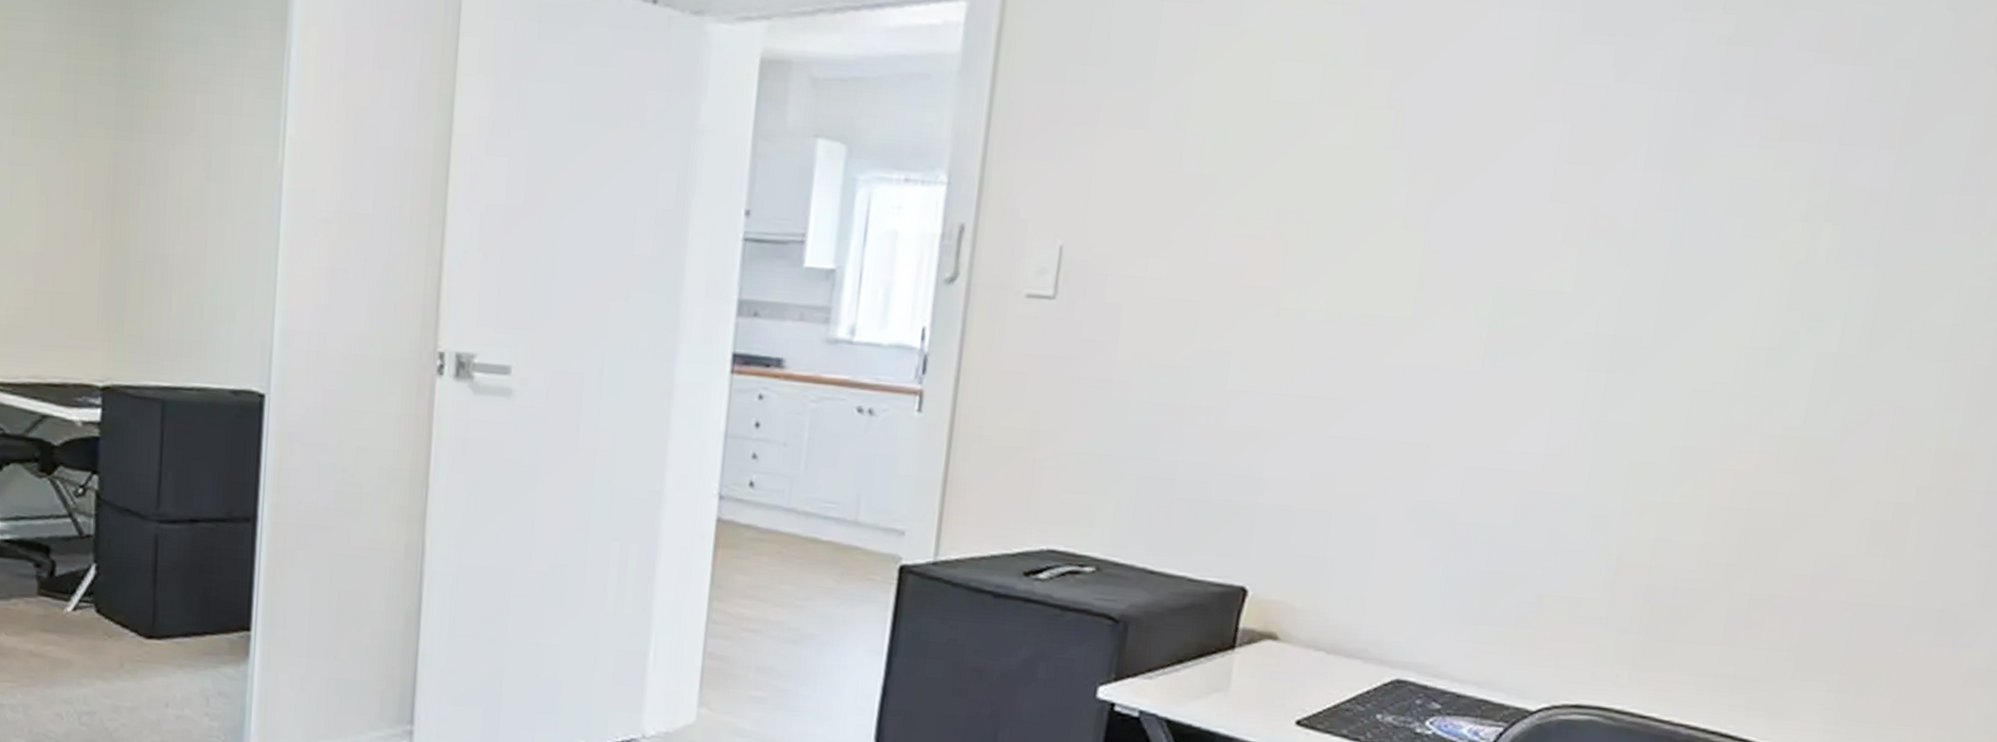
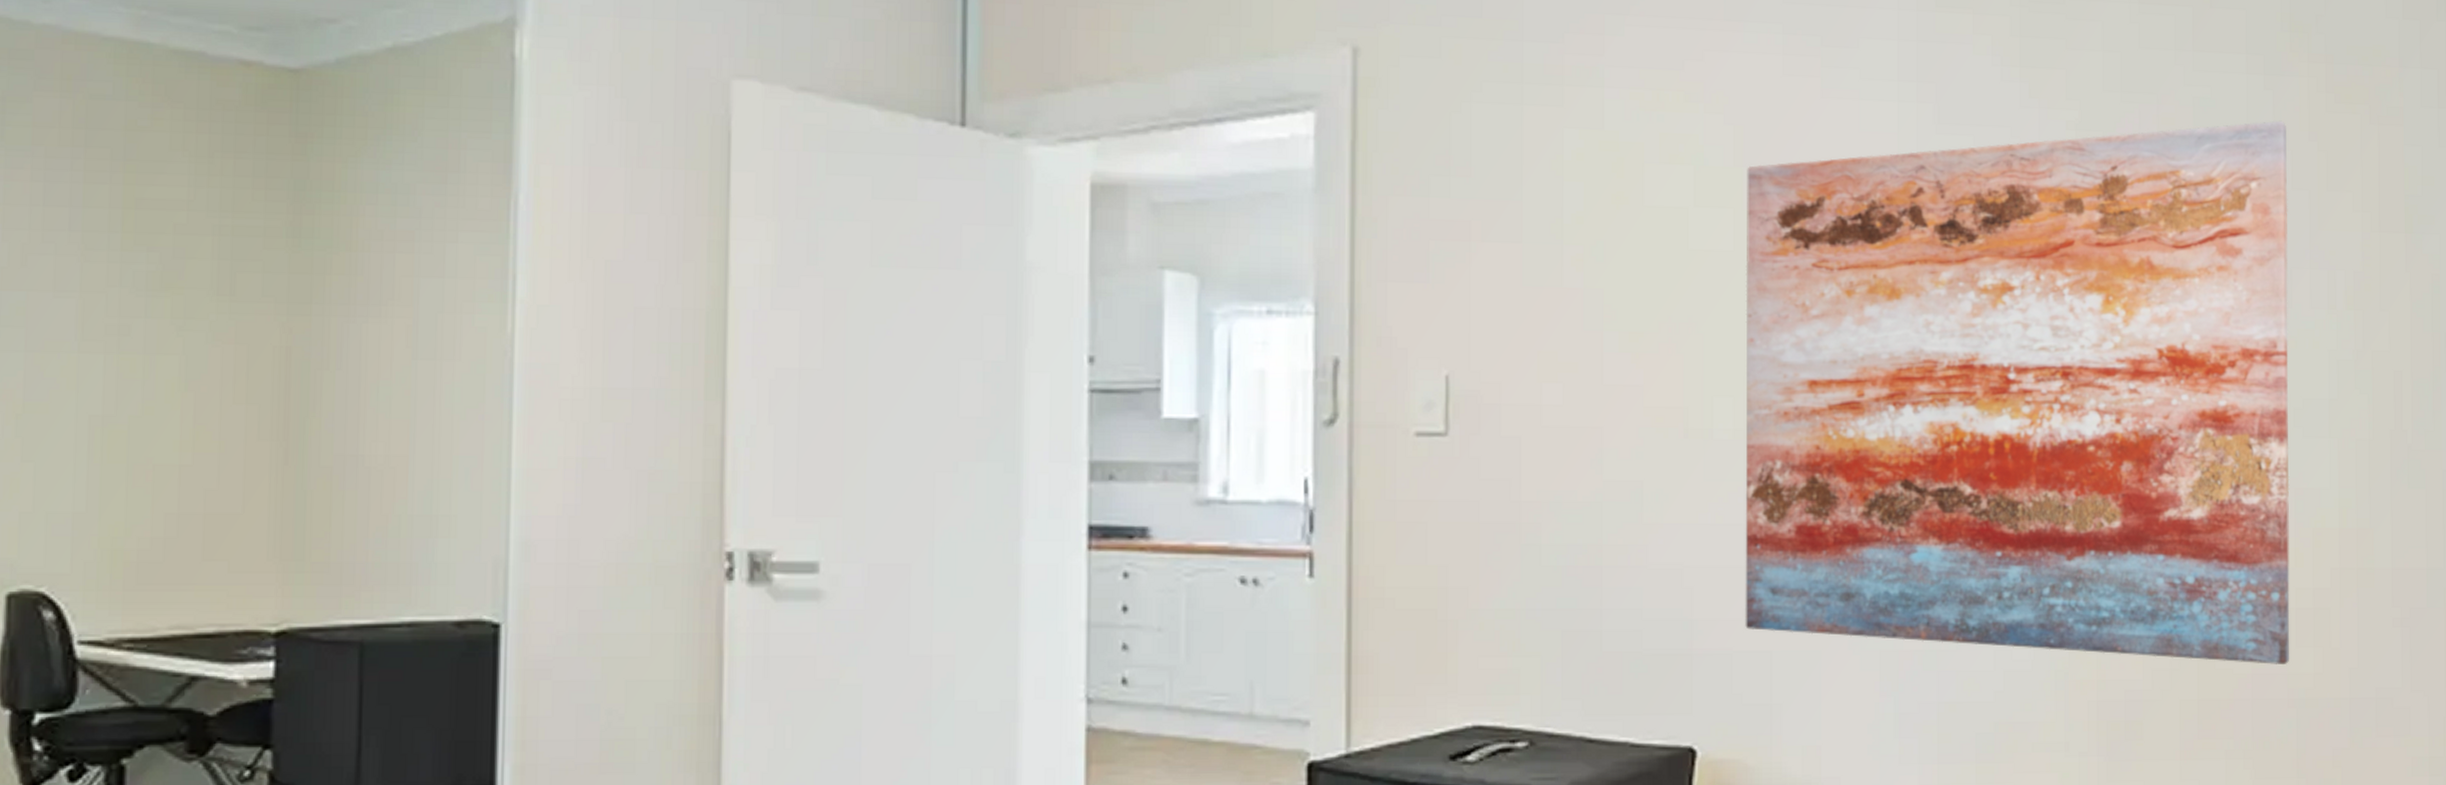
wall art: none [1310,42,1964,570] -> present [1745,120,2290,664]

